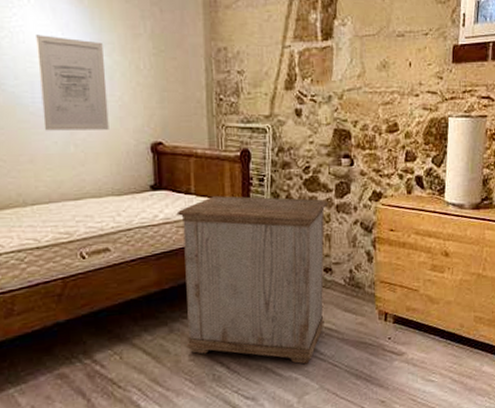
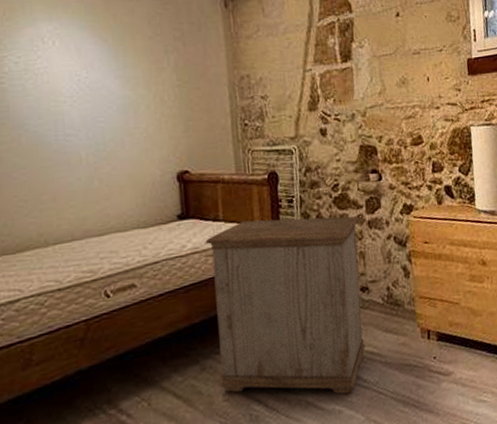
wall art: present [36,35,109,131] -> none [60,74,134,168]

